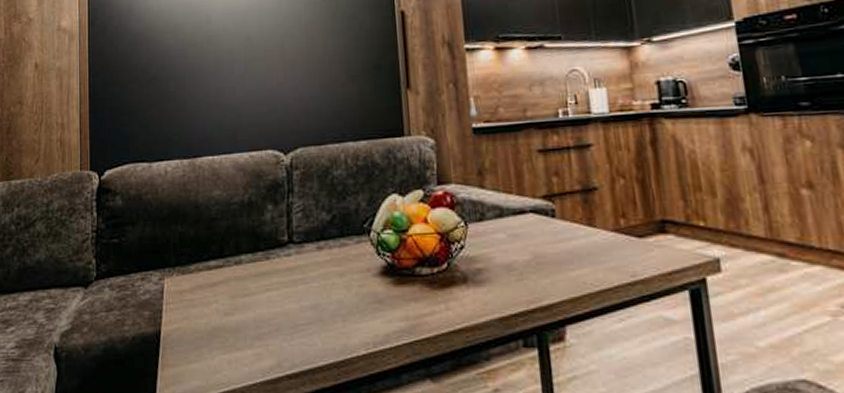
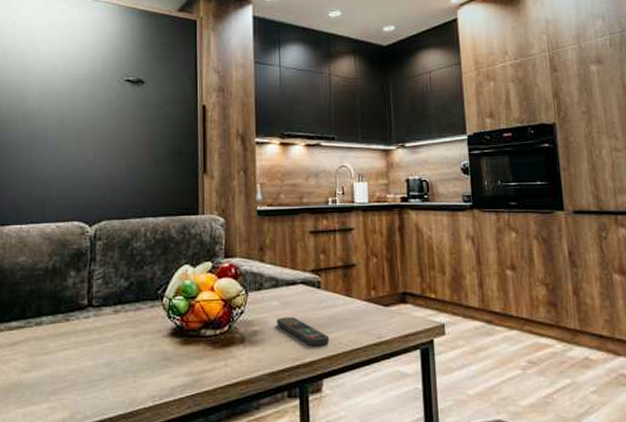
remote control: none [504,252,571,285] -> present [277,317,330,345]

